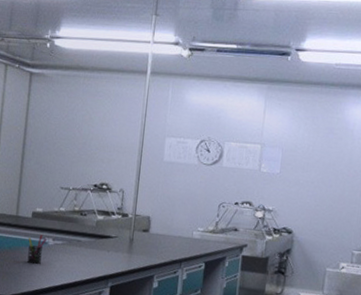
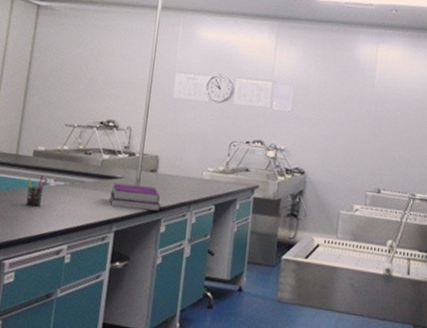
notebook: none [104,241,154,269] -> present [109,182,161,212]

